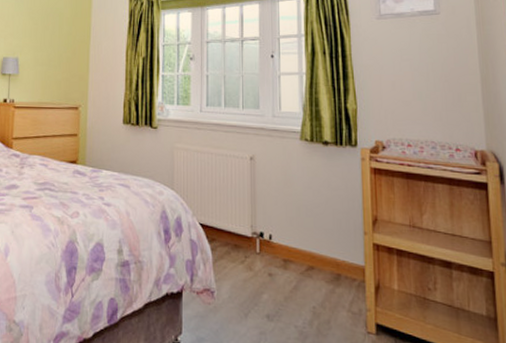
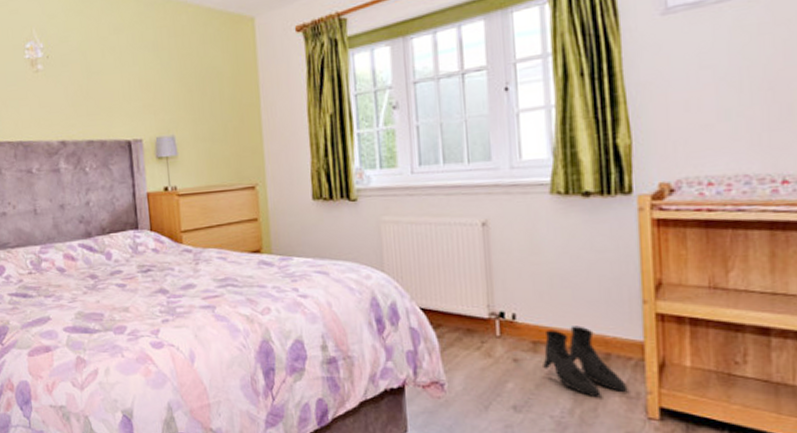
boots: none [291,249,353,312] -> present [543,326,628,398]

